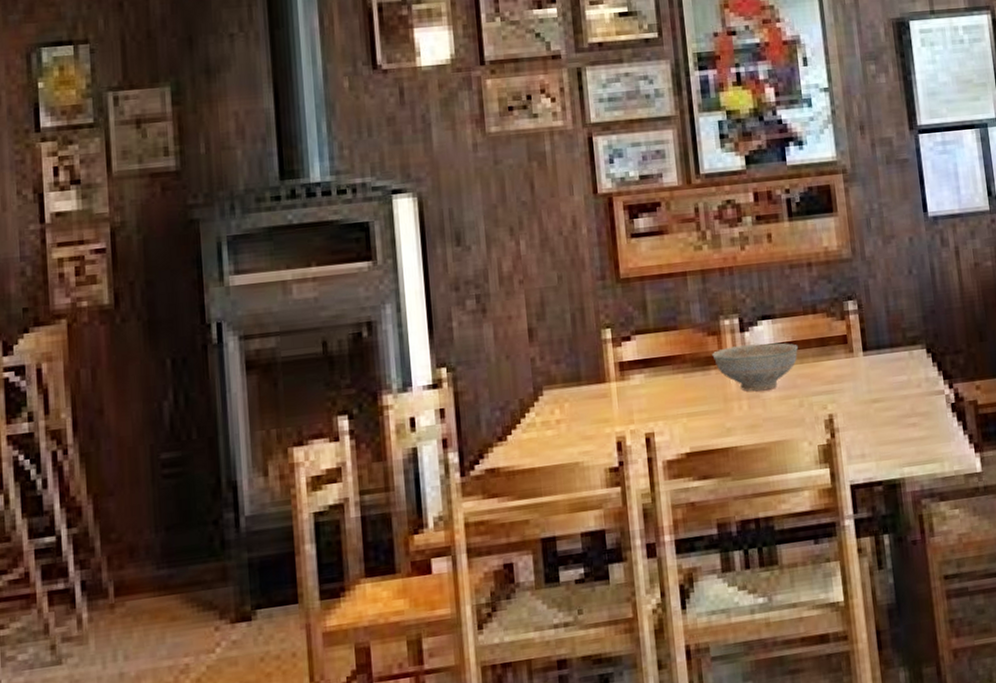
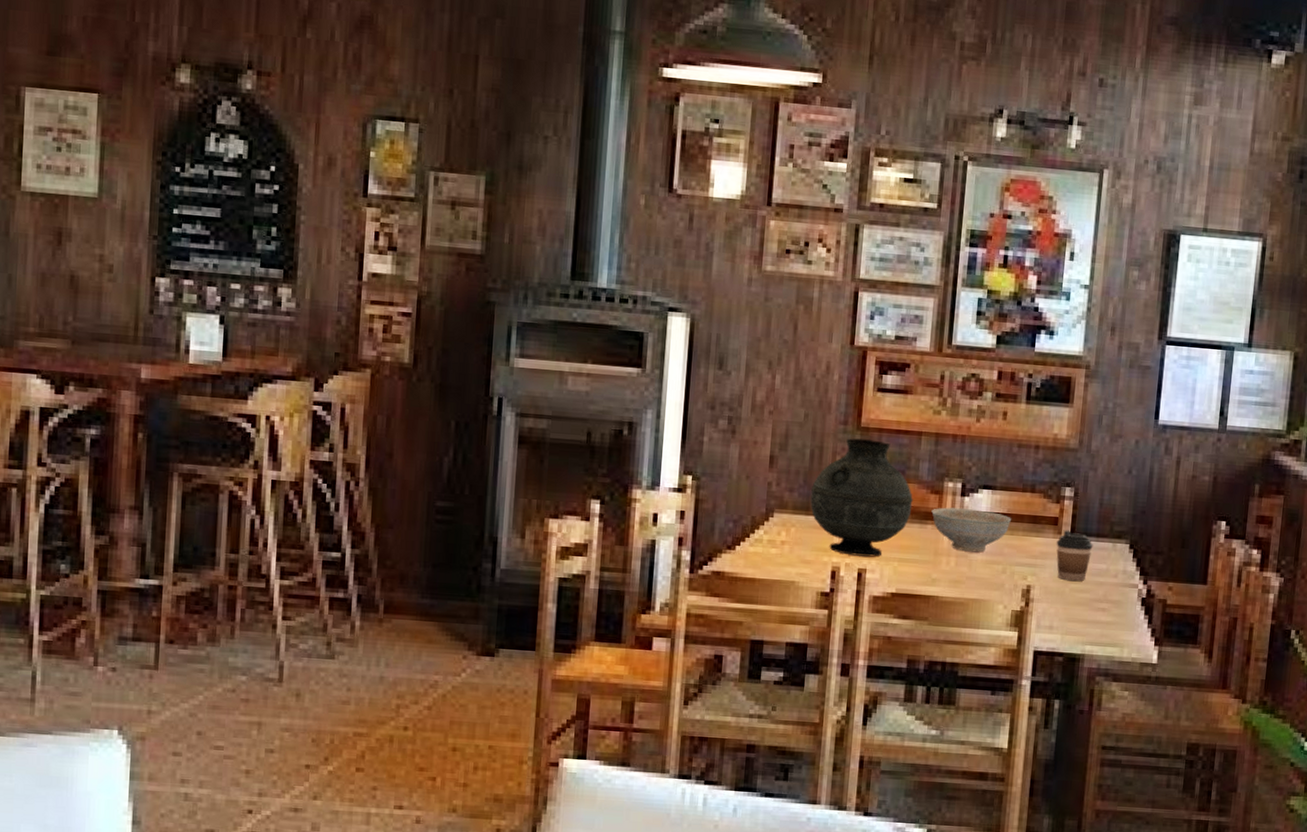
vase: none [578,290,691,421] -> present [810,438,913,557]
coffee cup: none [849,346,889,401] -> present [1056,530,1093,581]

